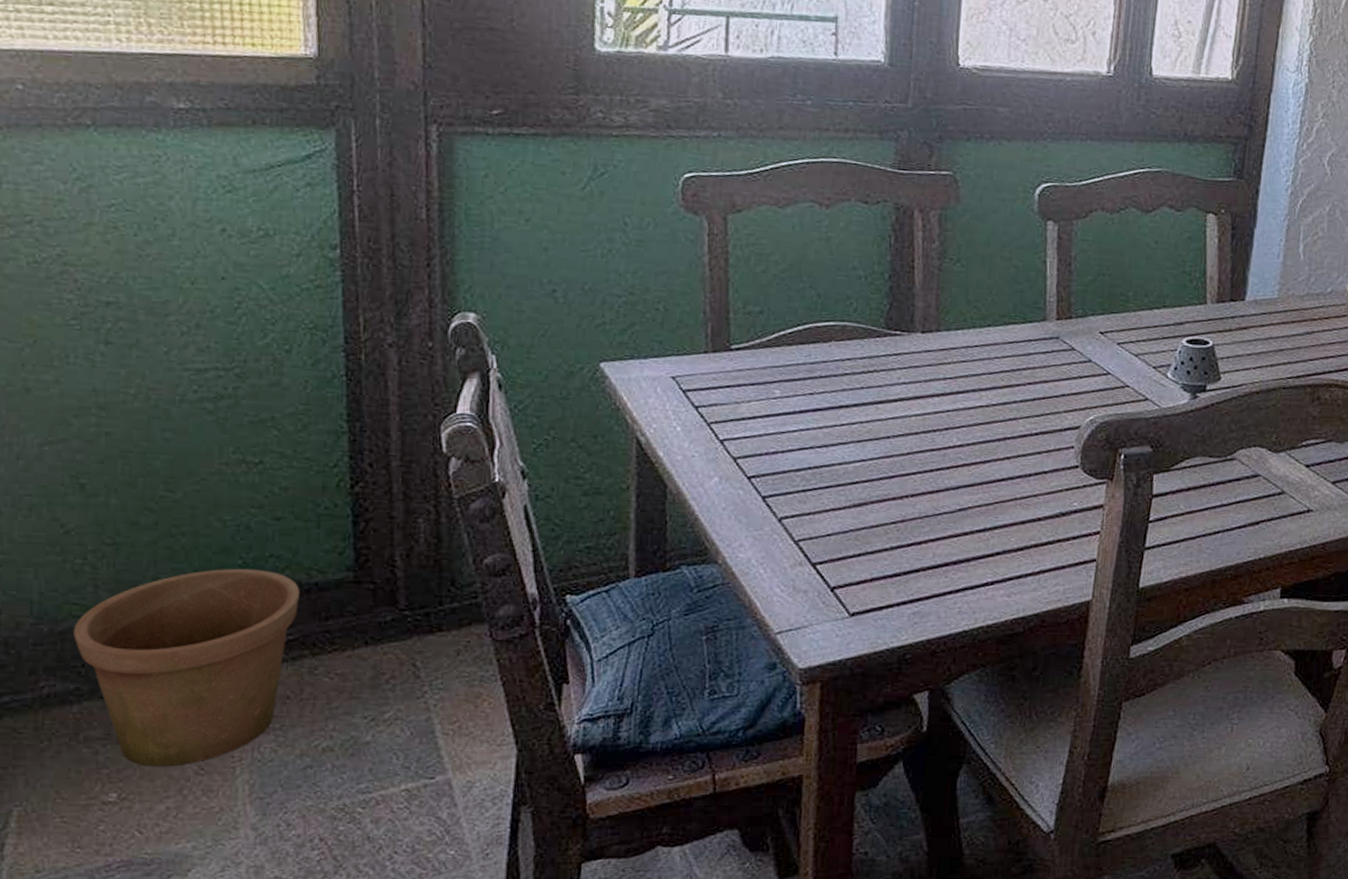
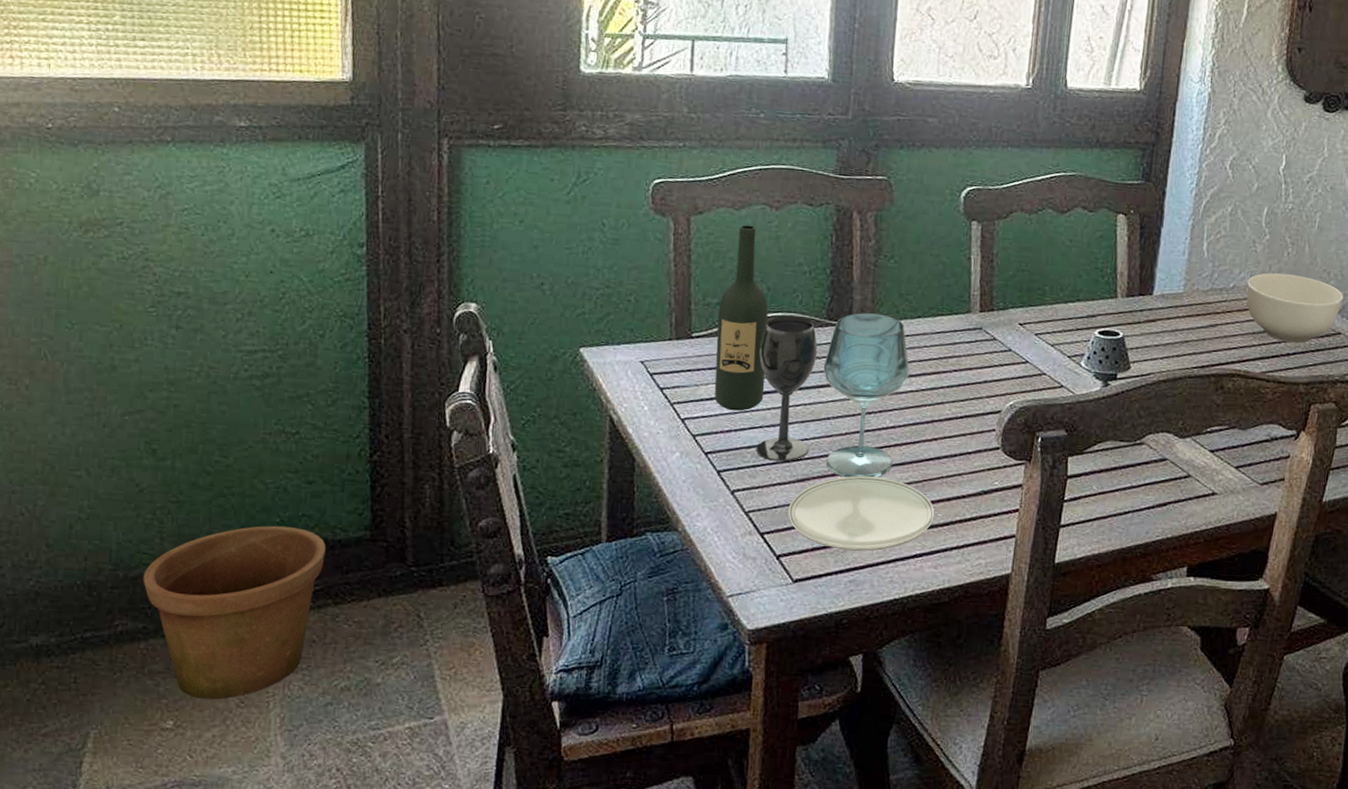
wine bottle: none [757,224,819,431] -> present [714,224,769,411]
wine glass: none [806,325,876,485] -> present [756,315,818,462]
plate: none [843,499,1008,581] -> present [788,475,935,551]
wine glass: none [881,321,979,501] -> present [823,313,910,478]

